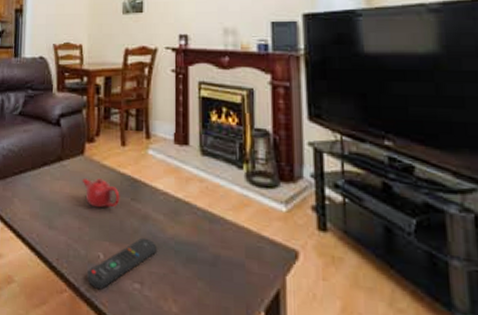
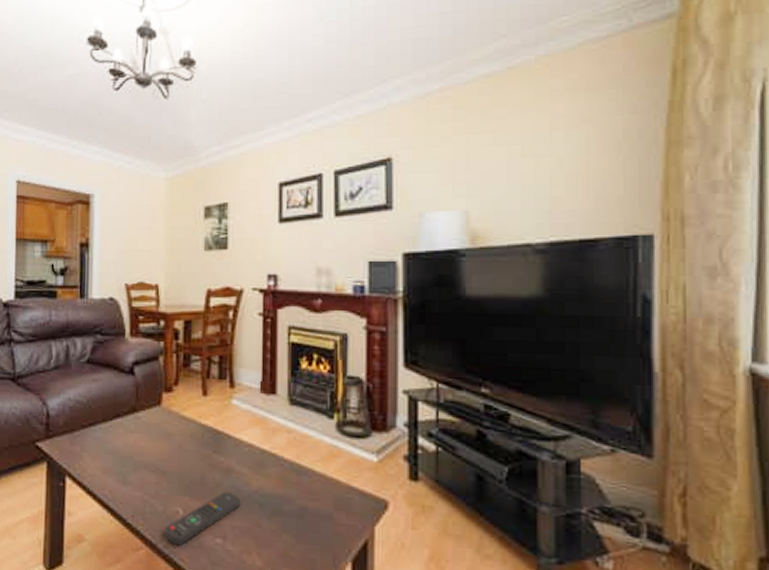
teapot: present [82,178,120,208] -> none [159,430,201,462]

